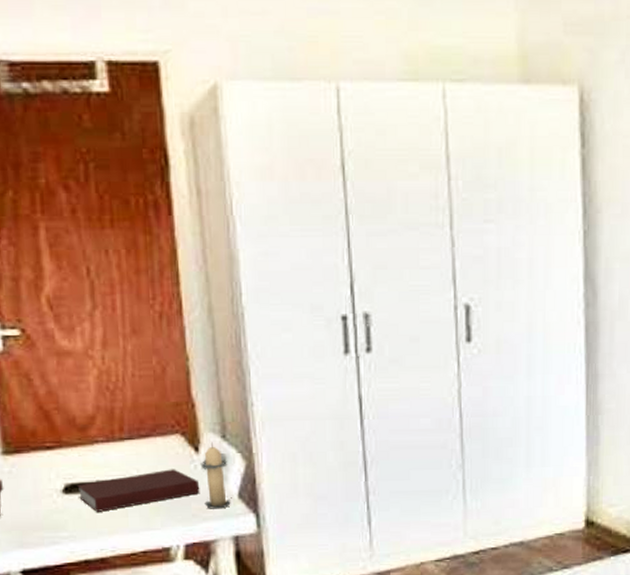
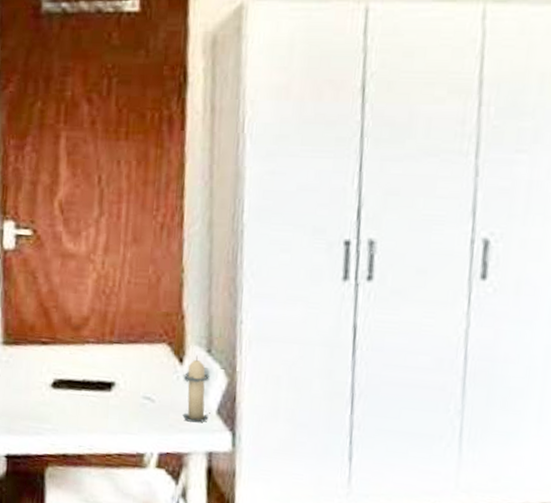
notebook: present [77,469,200,512] -> none [64,376,180,410]

